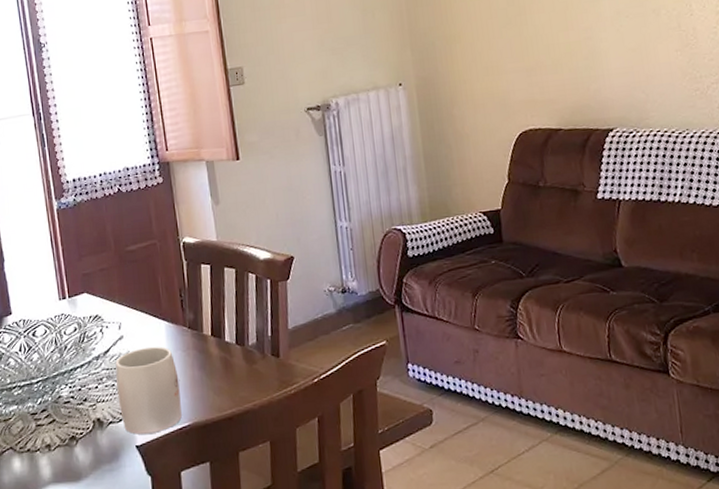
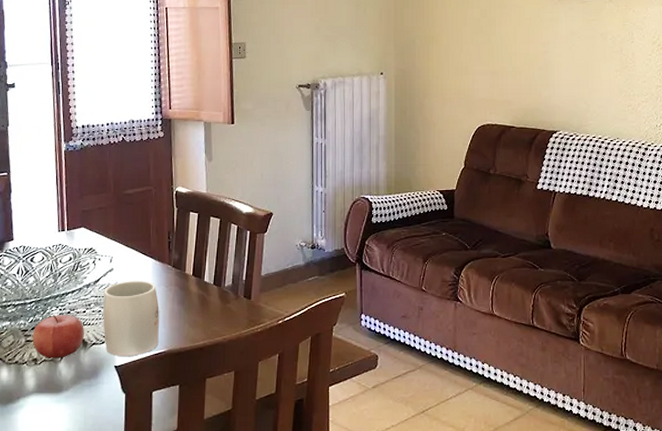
fruit: none [42,392,100,443] -> present [32,315,85,358]

